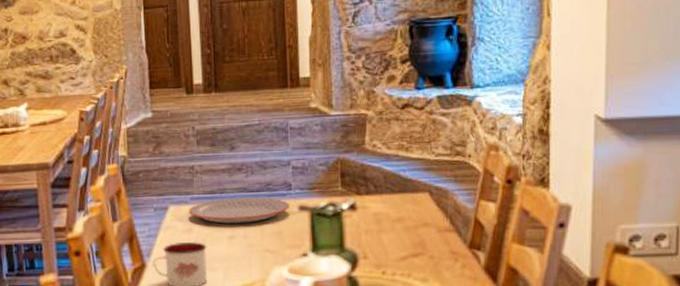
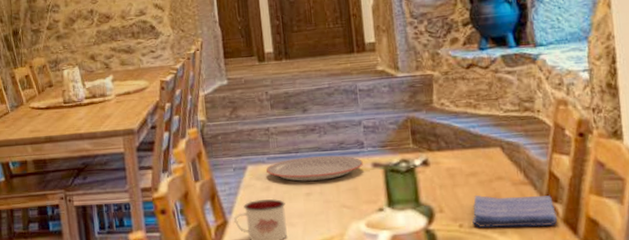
dish towel: none [395,242,479,276] -> present [472,195,558,229]

